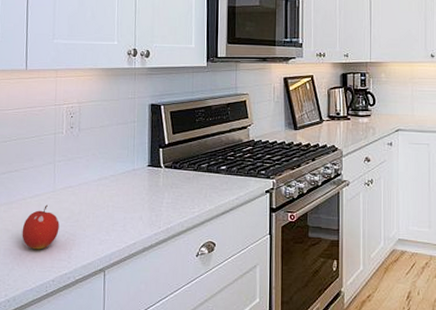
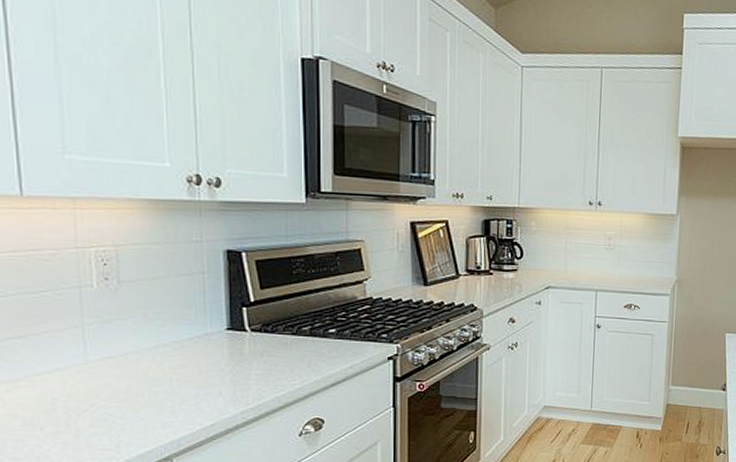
fruit: present [22,204,59,250] -> none [39,381,99,439]

